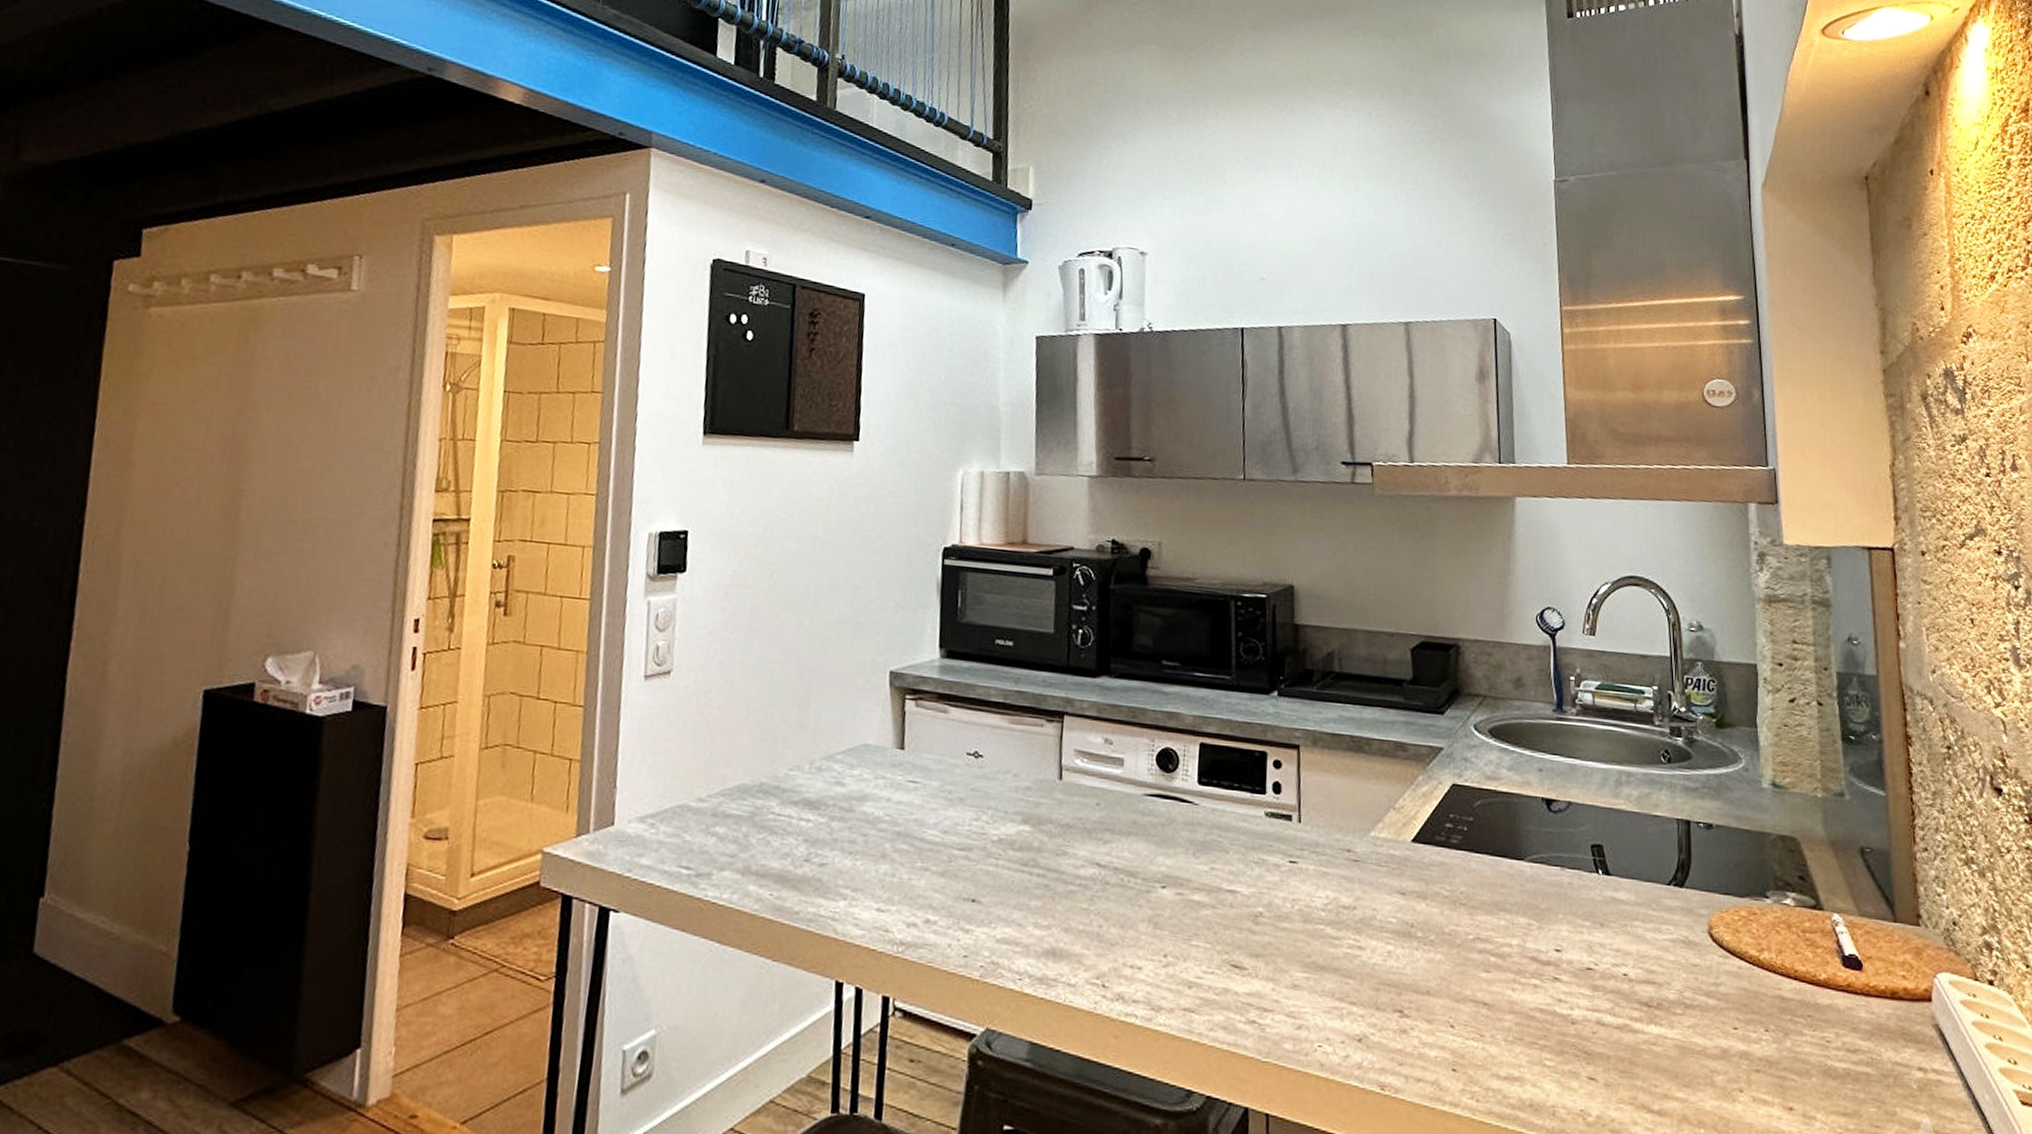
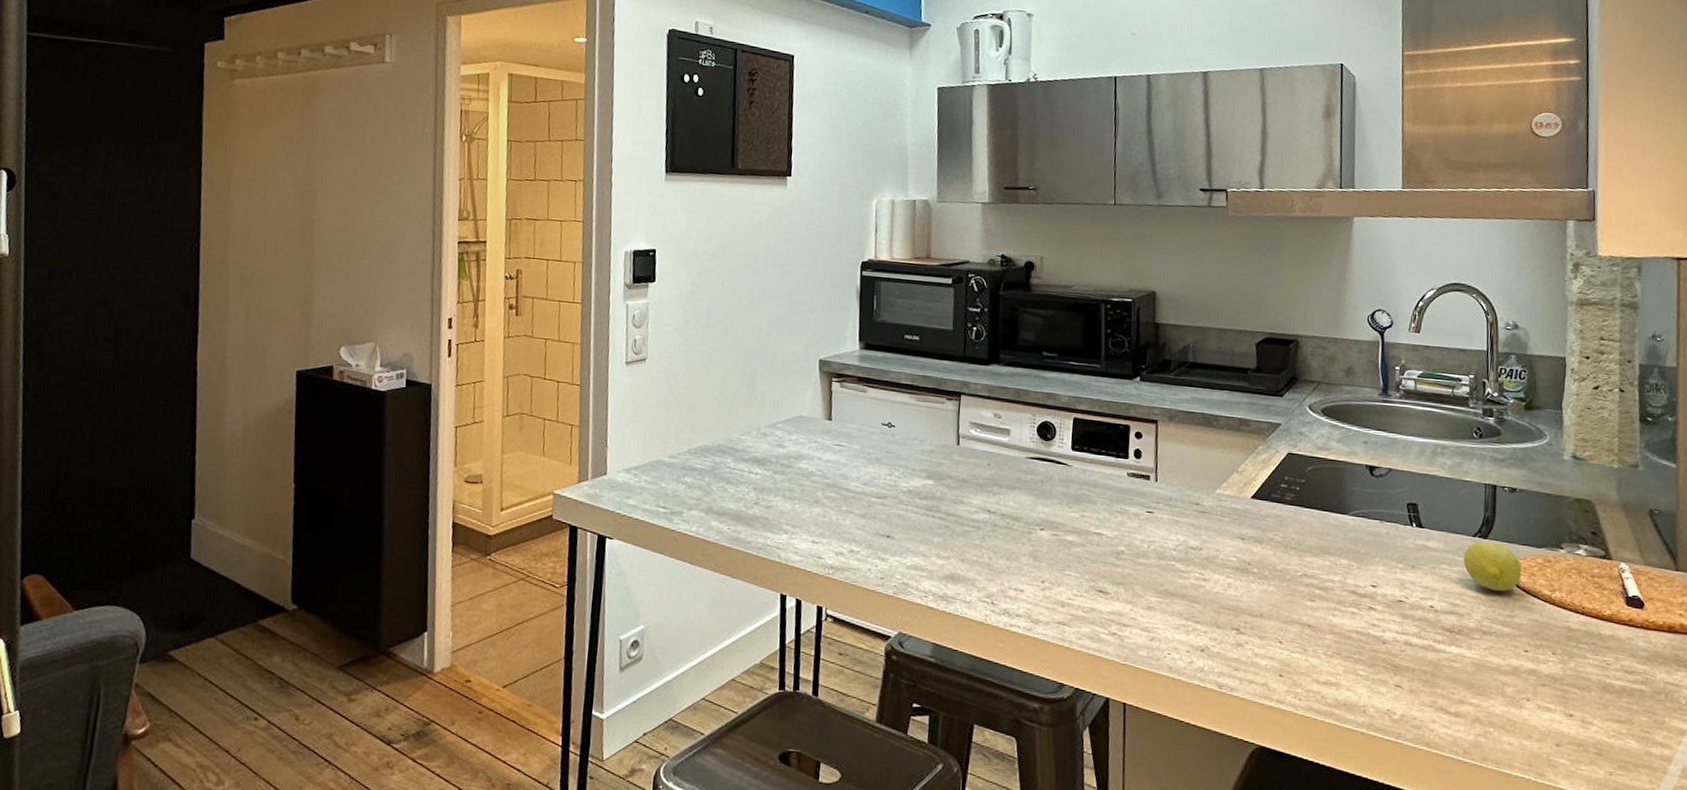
fruit: none [1658,889,1725,953] -> present [1463,540,1522,591]

